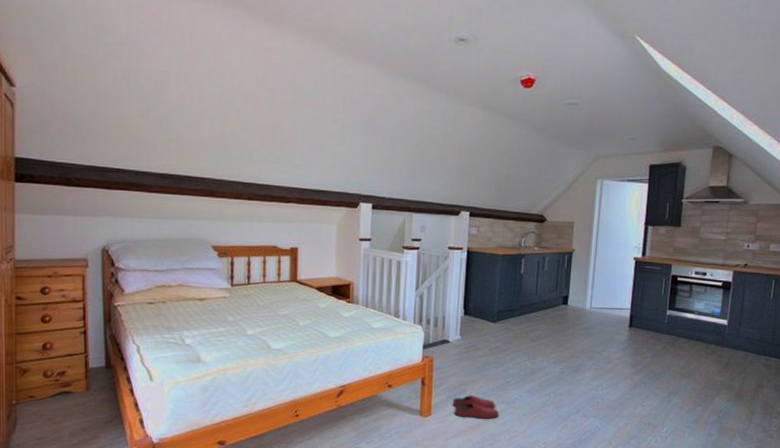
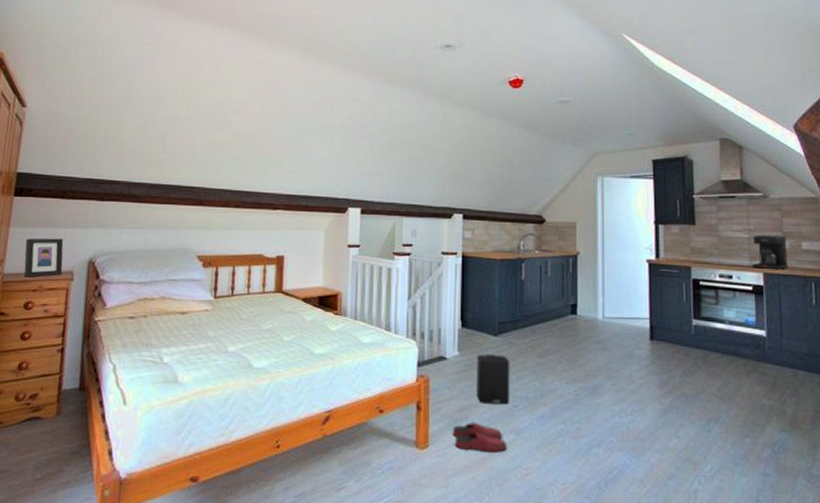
picture frame: none [34,225,75,264] -> present [24,238,64,278]
pedal bin: none [475,338,506,380] -> present [477,353,510,404]
coffee maker: none [725,237,758,269] -> present [753,234,788,270]

